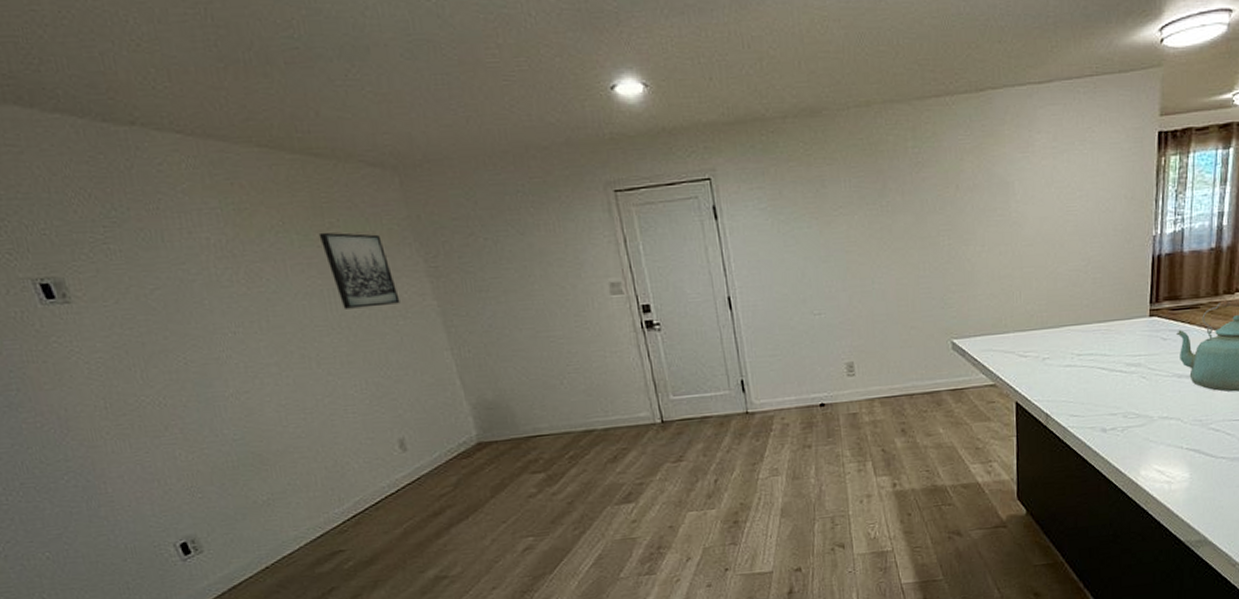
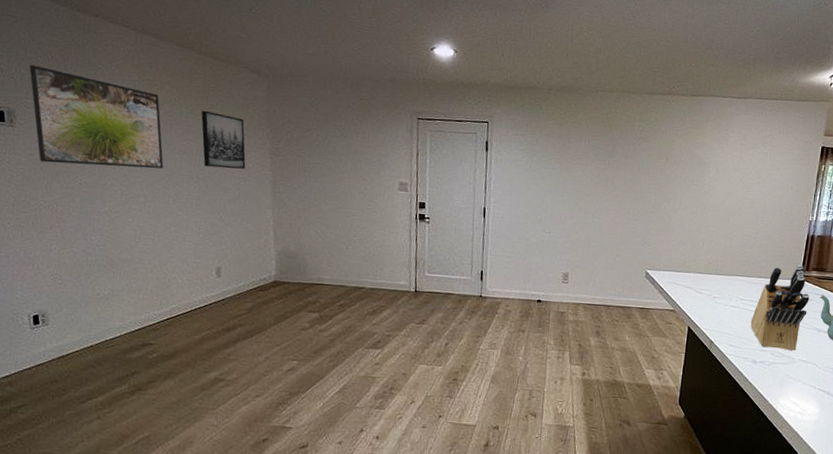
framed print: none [62,210,290,344] -> present [29,64,164,169]
knife block: none [1093,296,1163,411] -> present [750,264,810,351]

